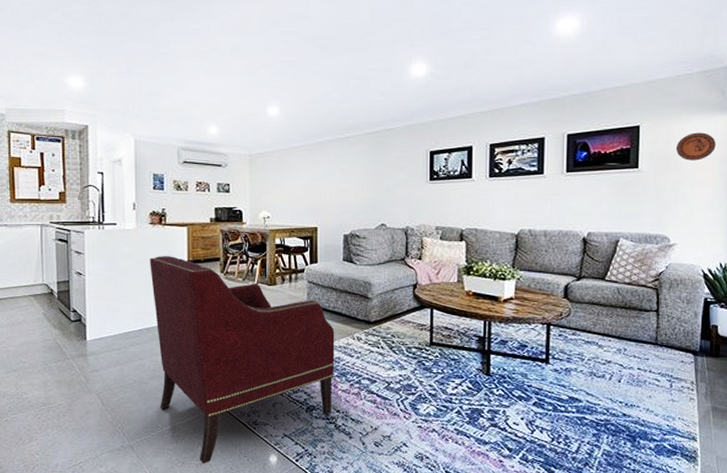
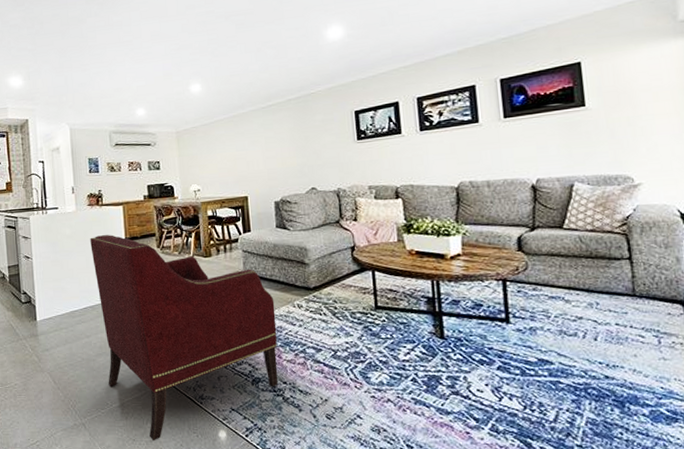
decorative plate: present [675,132,716,161] -> none [626,61,674,93]

